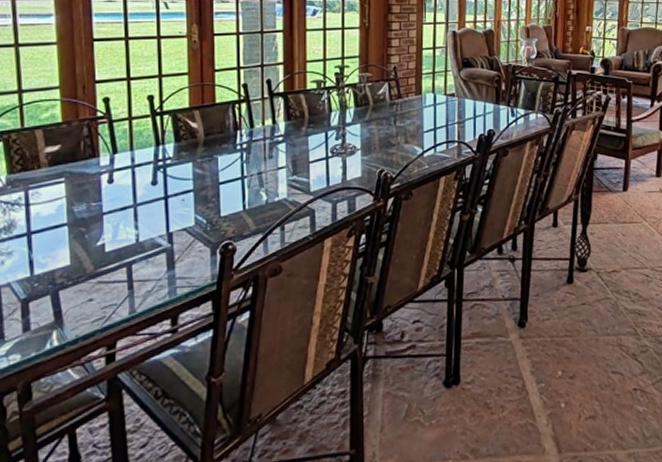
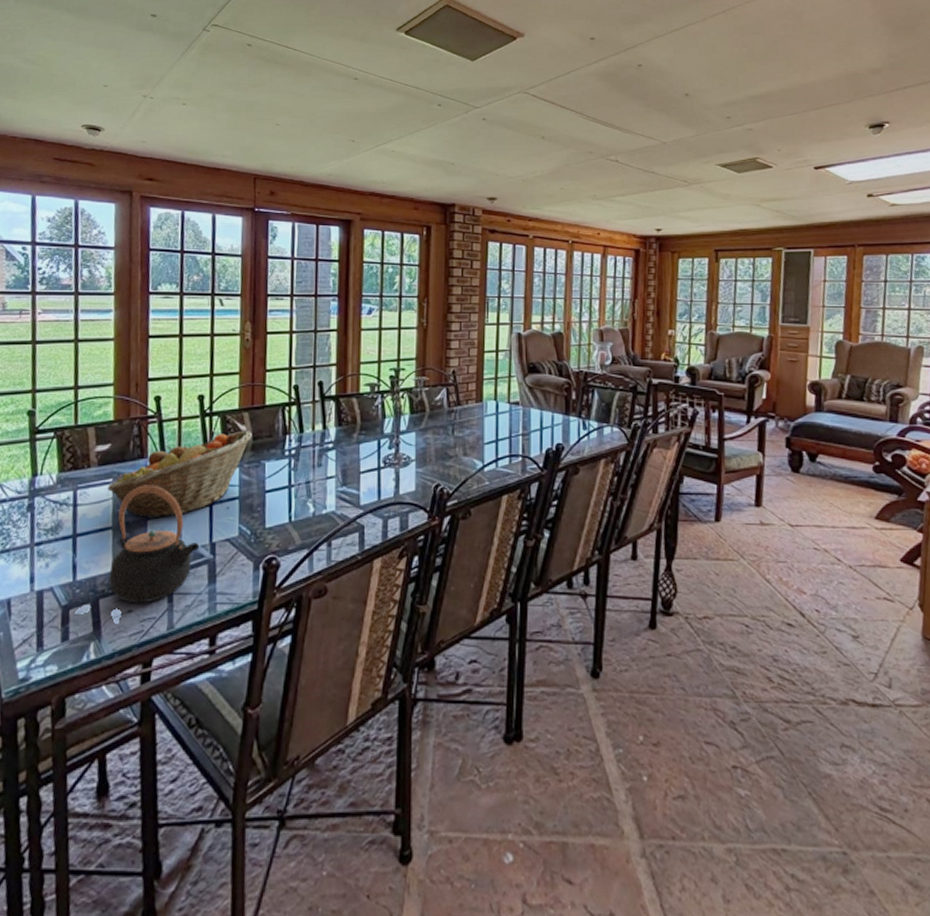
fruit basket: none [60,128,204,215] -> present [107,431,252,520]
teapot: none [67,182,157,293] -> present [108,485,200,604]

